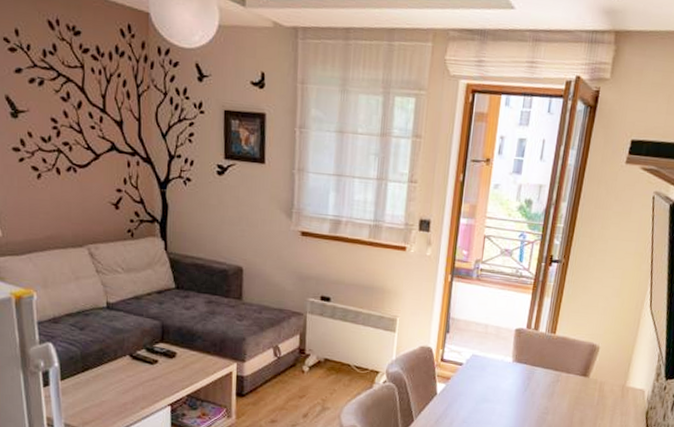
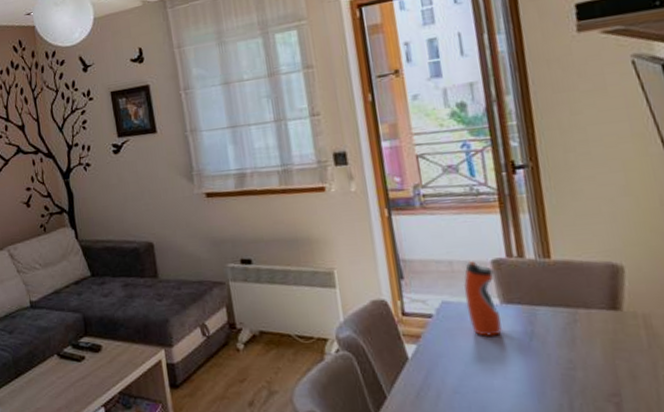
water bottle: none [488,326,515,386] -> present [463,260,502,338]

